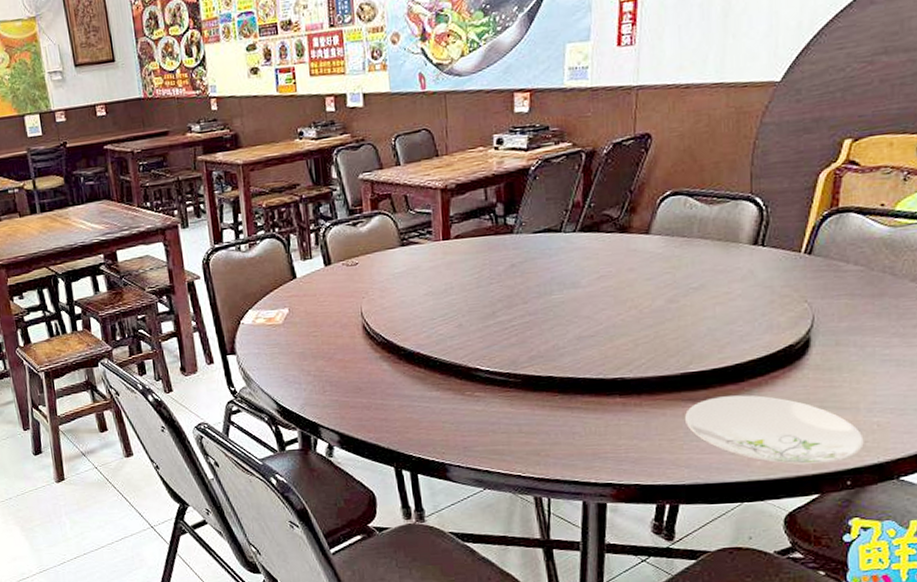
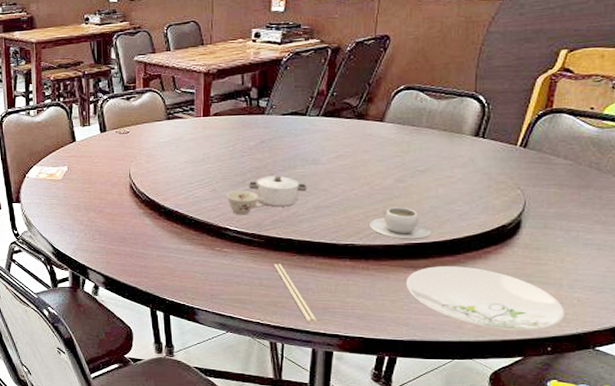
teacup: none [474,323,520,353] -> present [226,190,265,215]
cooking pot: none [499,303,567,341] -> present [248,175,307,207]
chopsticks: none [533,406,588,472] -> present [274,264,318,323]
teacup: none [640,331,711,370] -> present [370,207,432,240]

